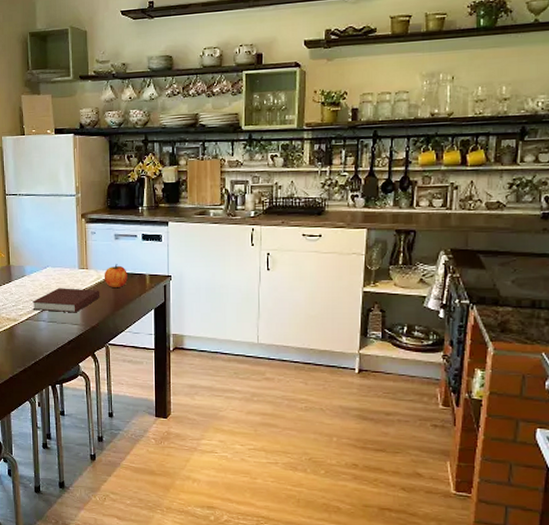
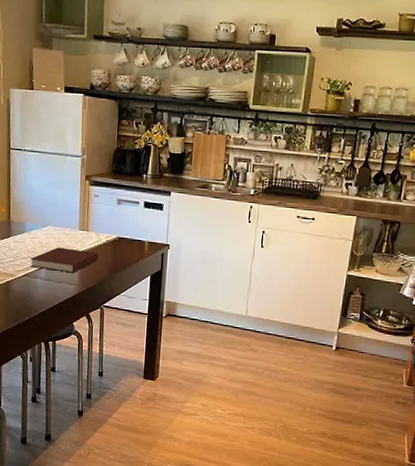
apple: present [104,264,128,287] -> none [103,228,127,252]

